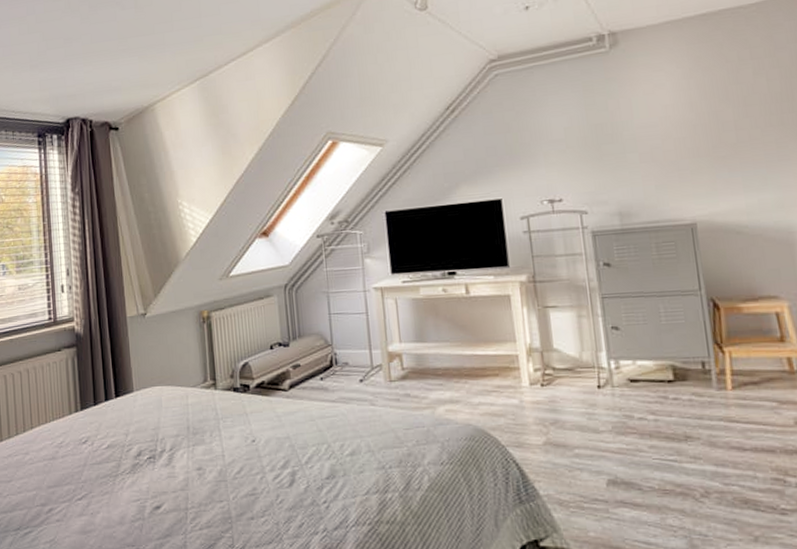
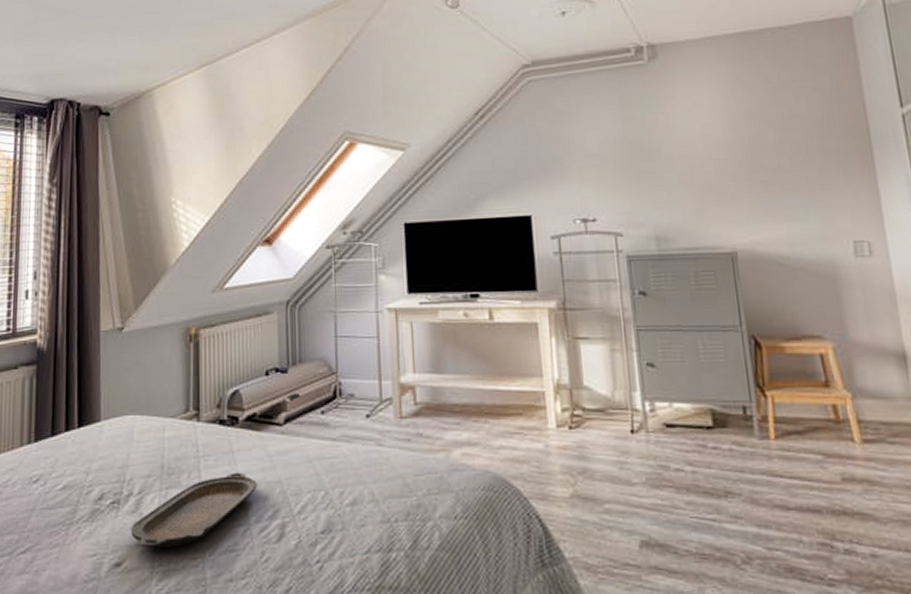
serving tray: none [166,431,269,494] -> present [131,472,257,548]

